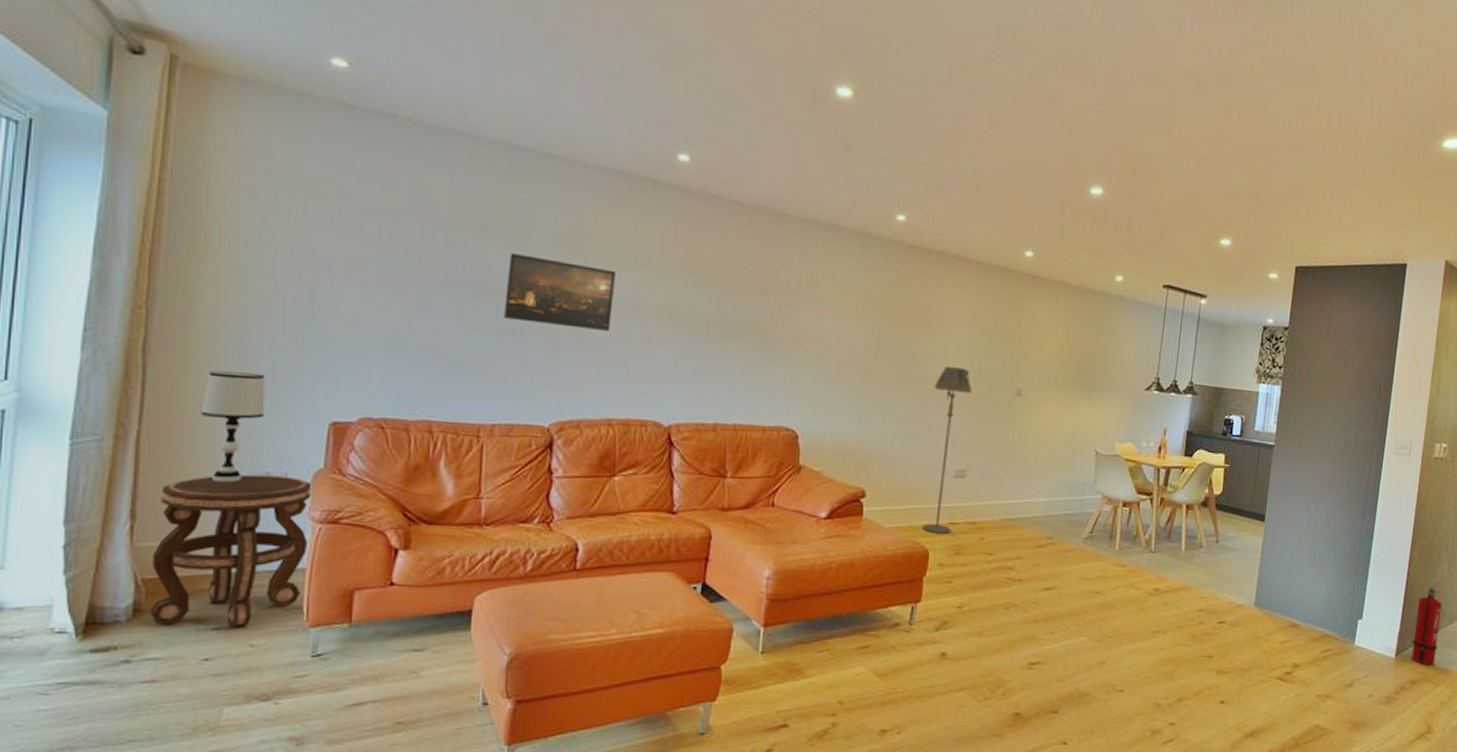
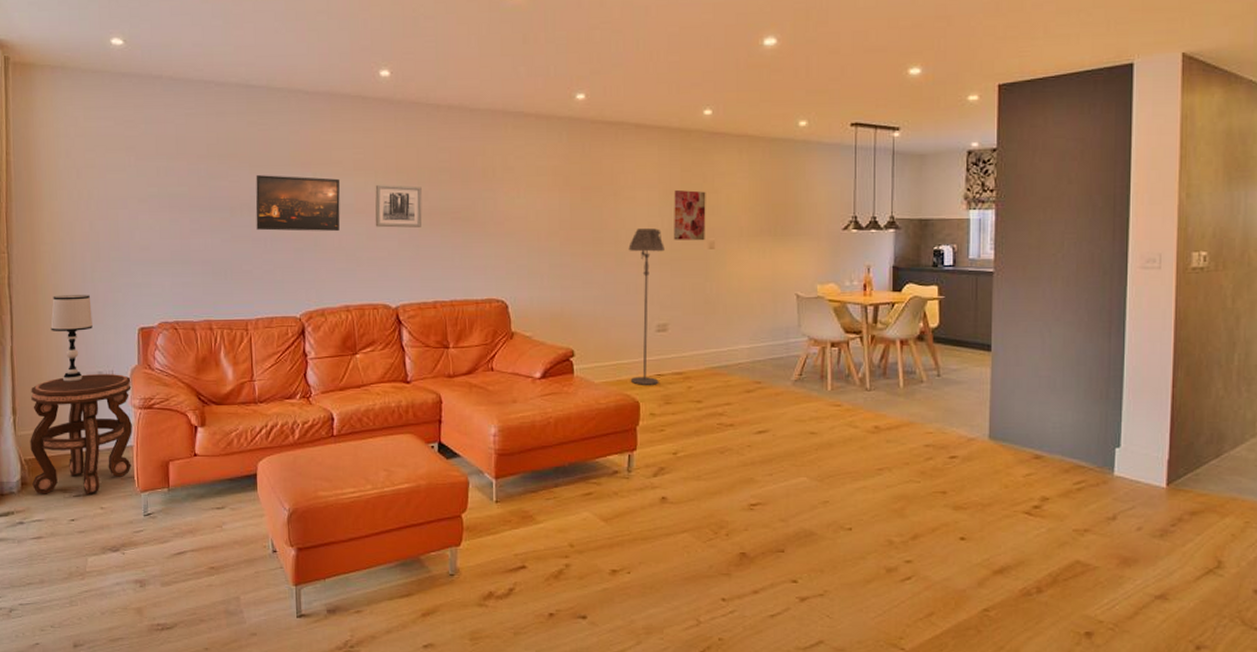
wall art: none [653,284,713,338] -> present [375,185,422,228]
wall art: none [982,331,1019,387] -> present [674,190,706,241]
fire extinguisher: present [1411,581,1442,666] -> none [1187,402,1221,495]

